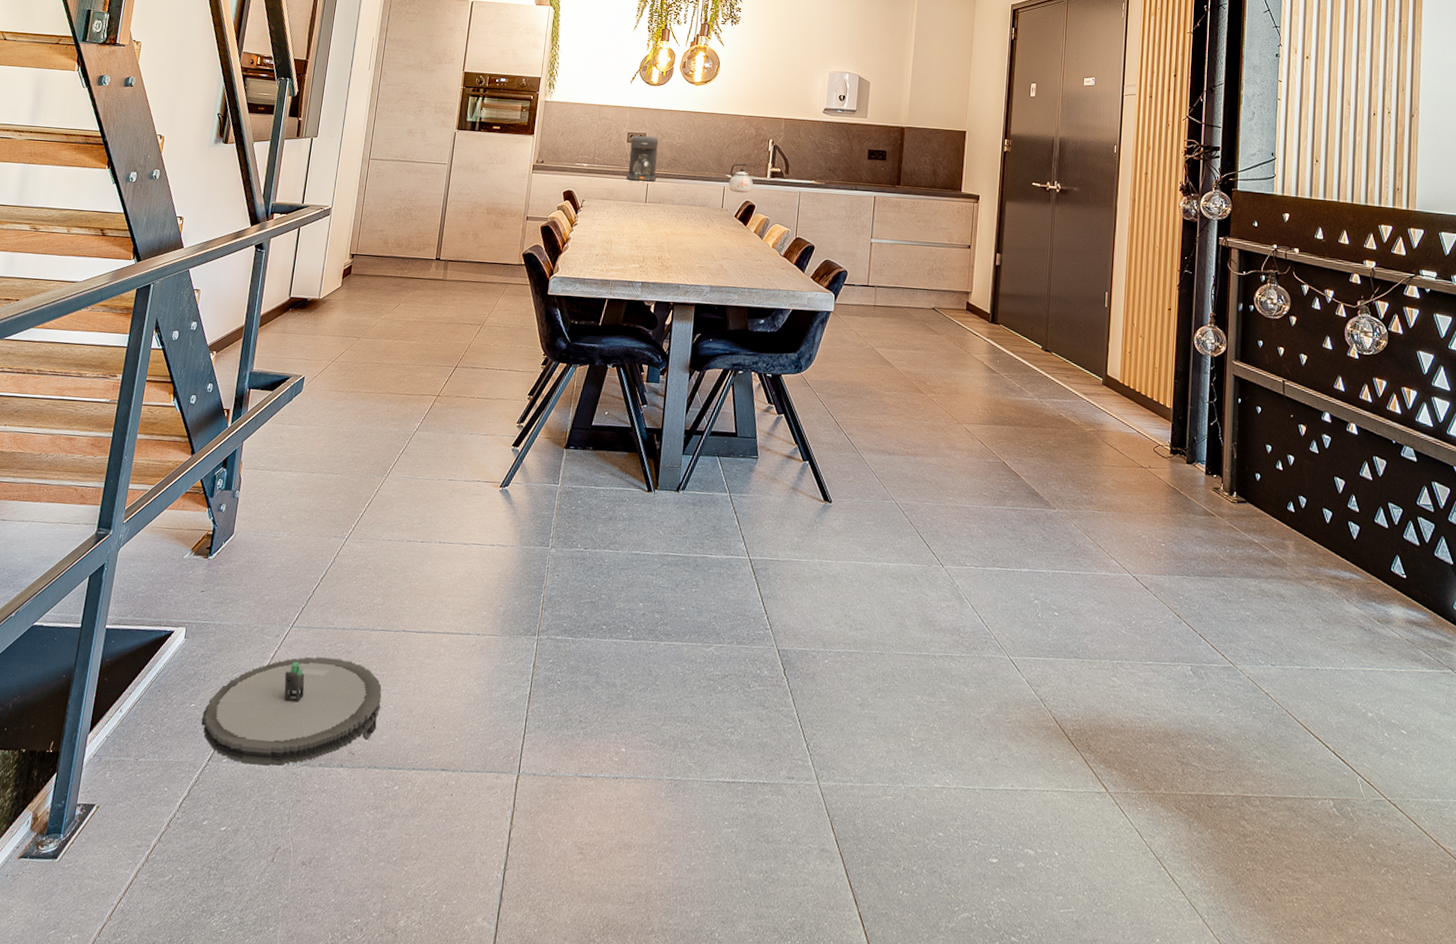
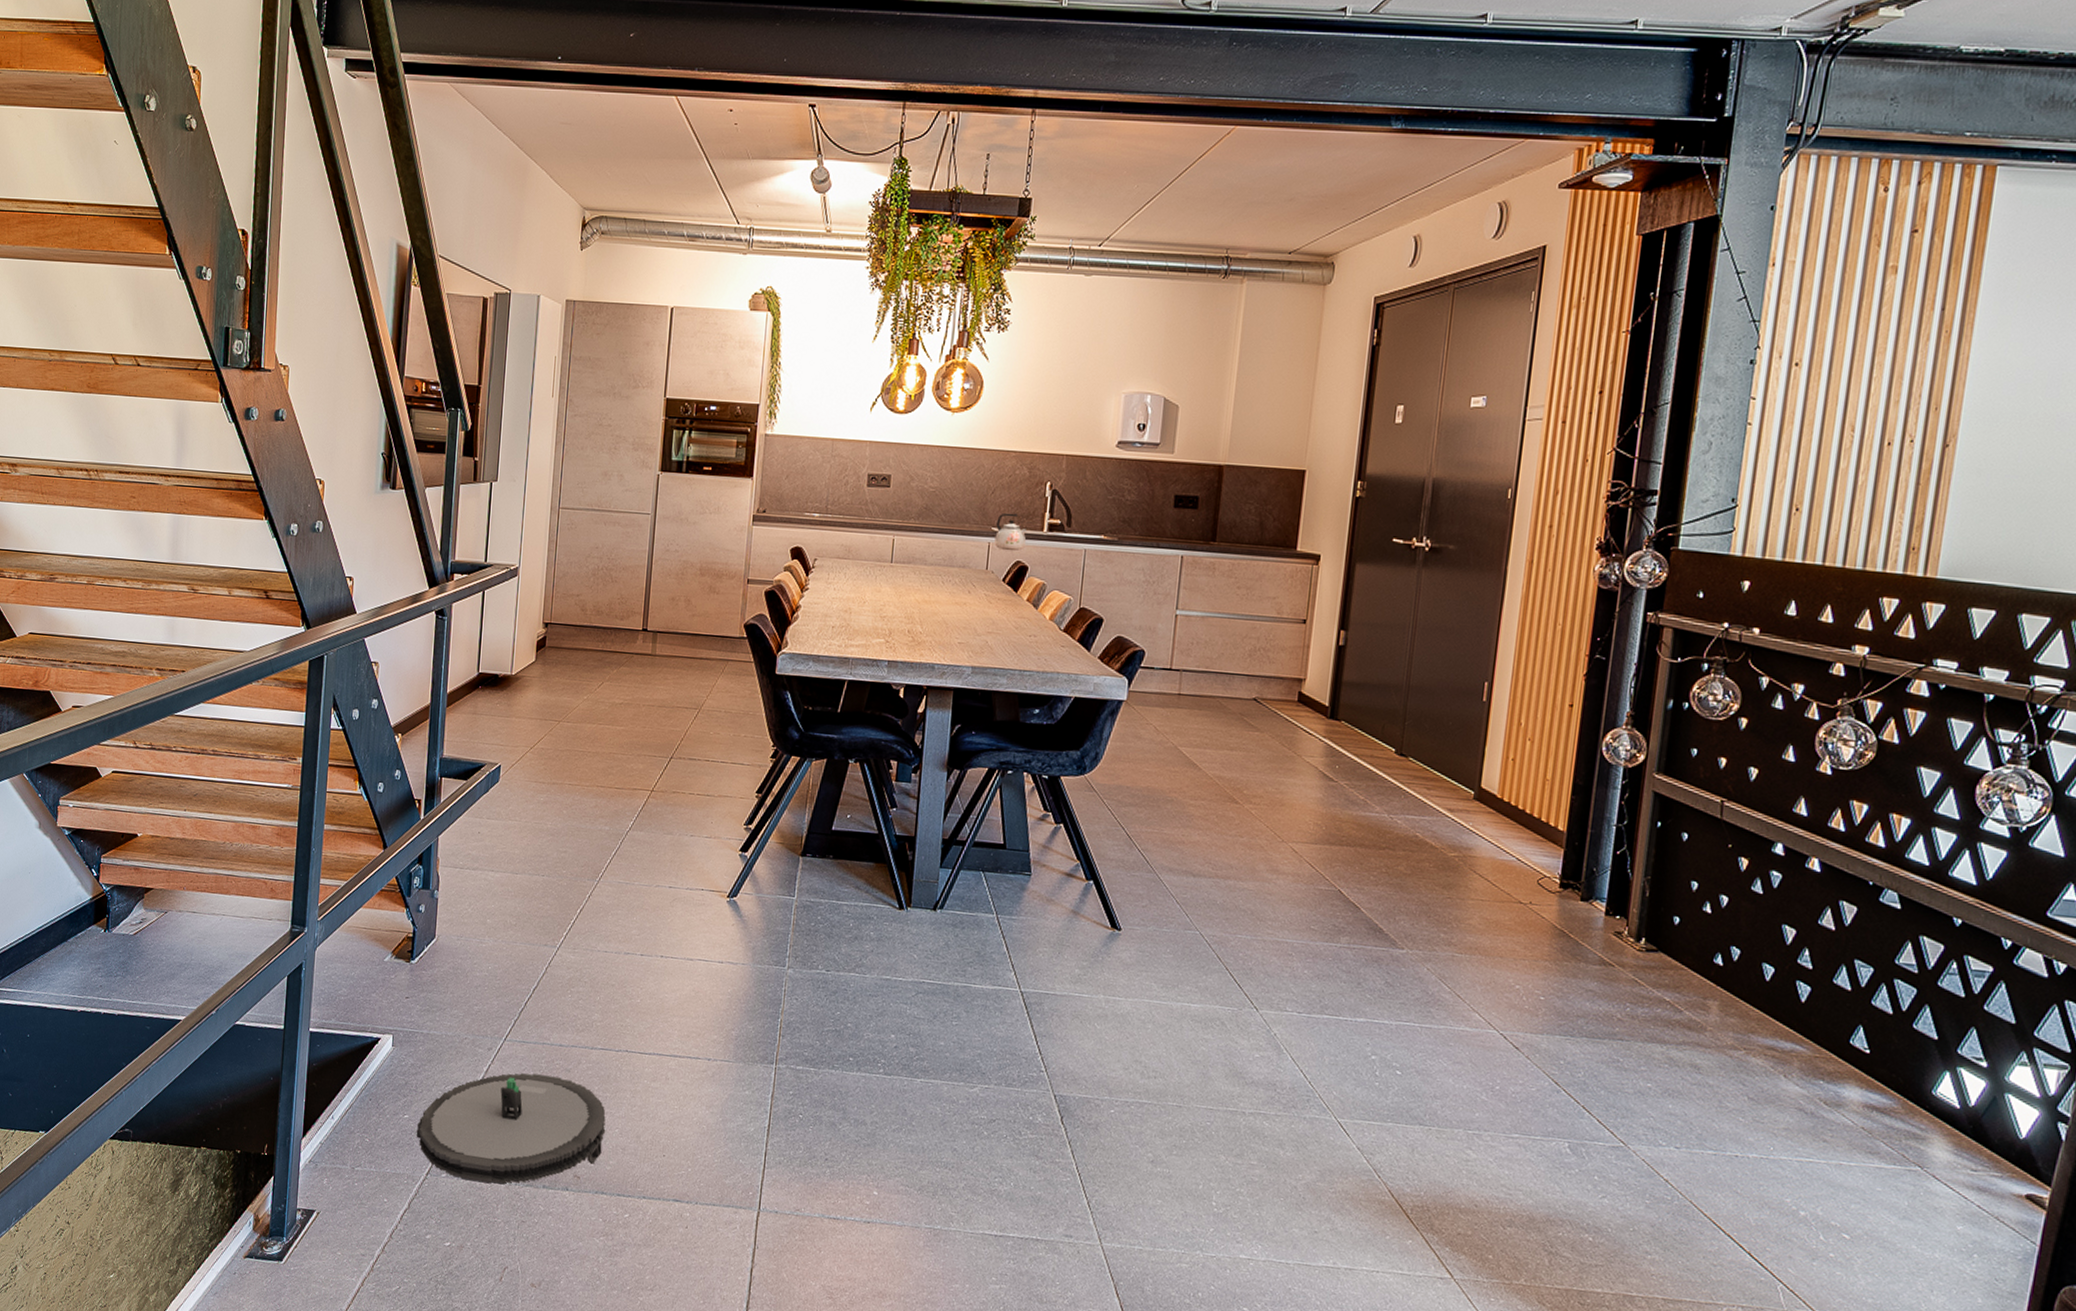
coffee maker: present [626,135,659,182] -> none [867,478,907,537]

